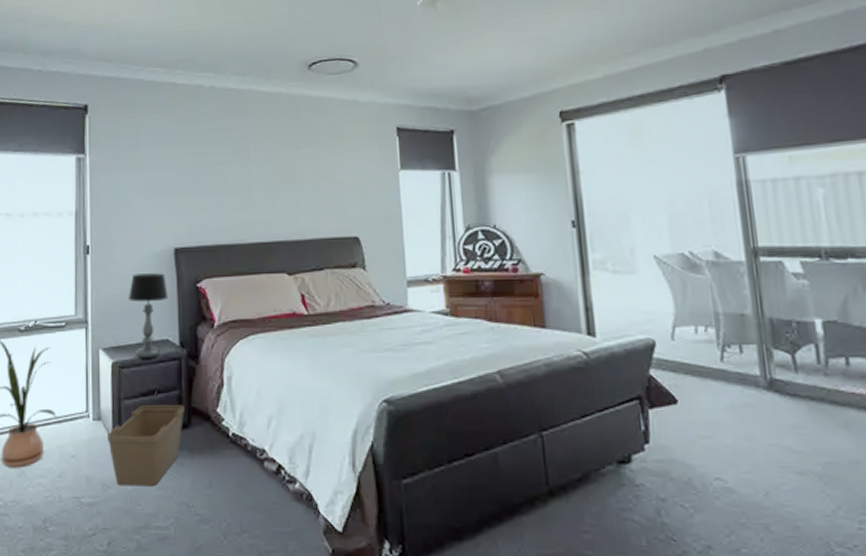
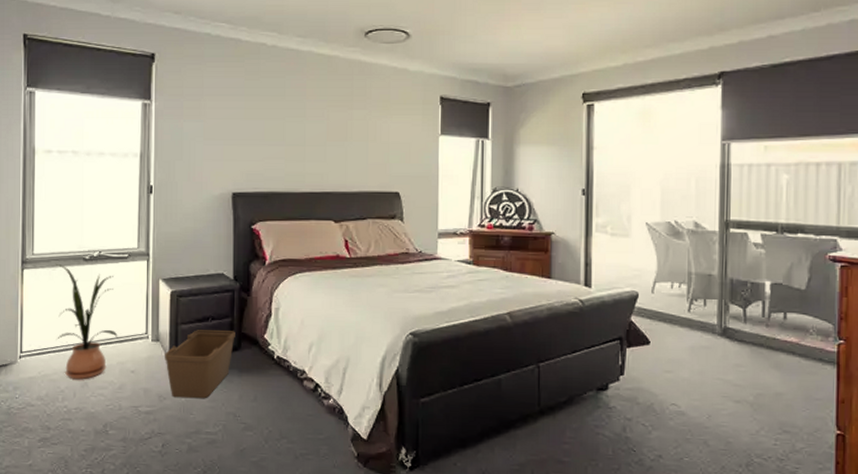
table lamp: present [128,273,168,359] -> none [187,214,225,290]

